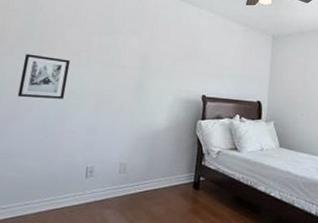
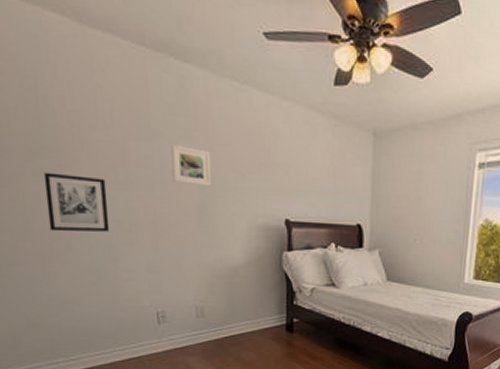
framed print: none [121,39,153,69] -> present [171,145,212,187]

